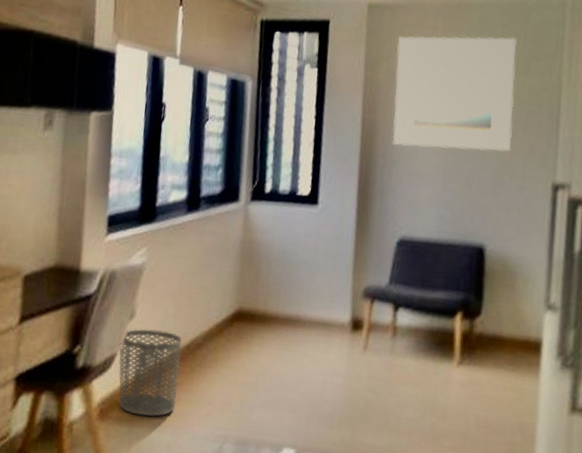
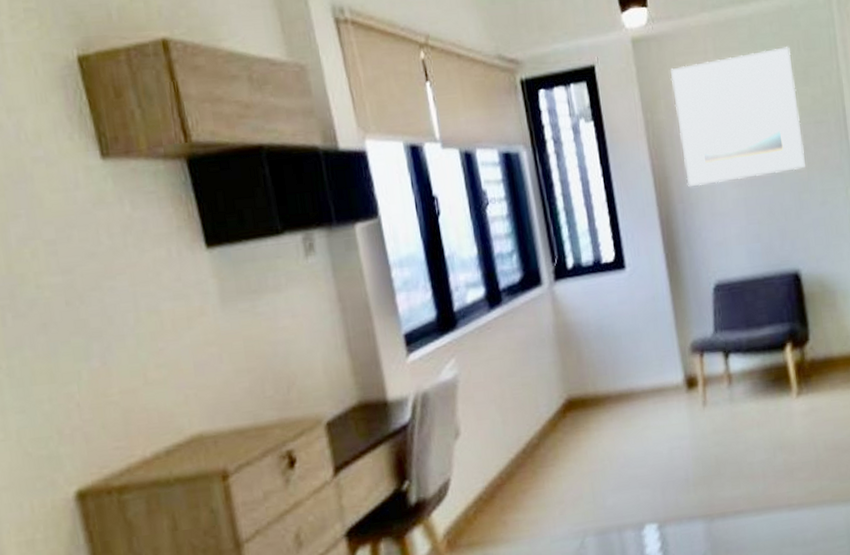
waste bin: present [118,328,182,417] -> none [451,441,527,537]

